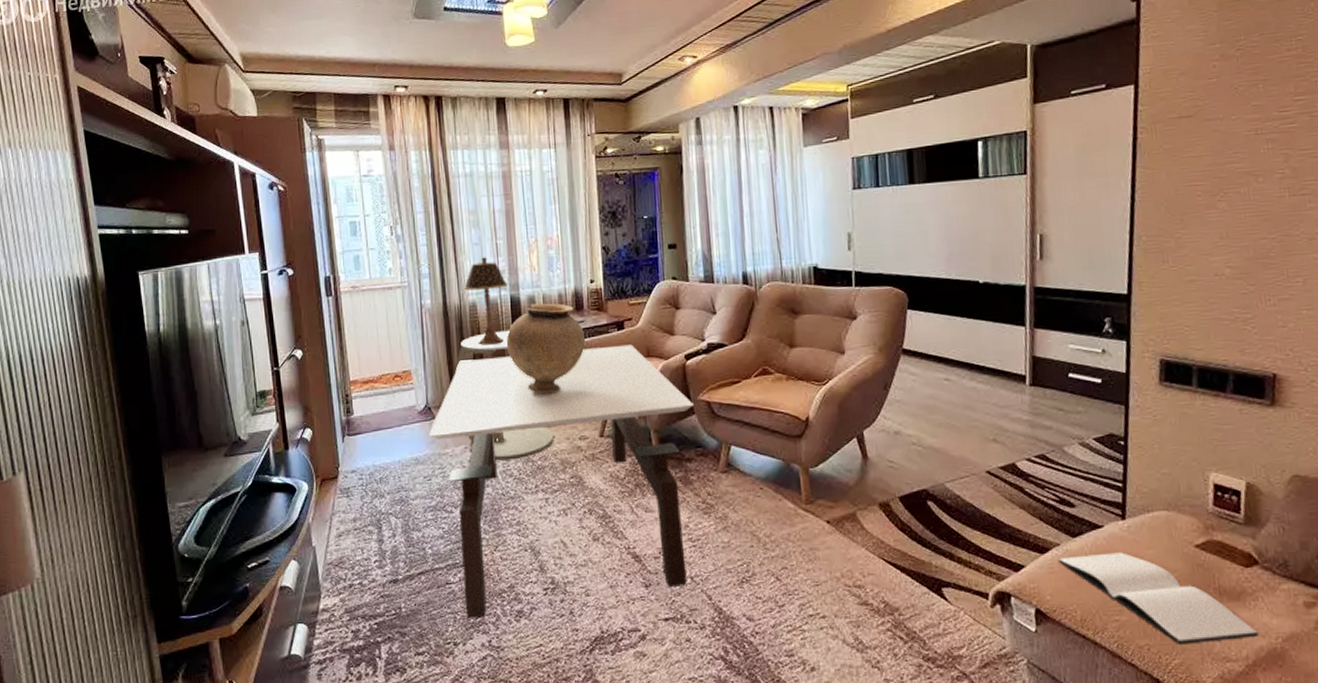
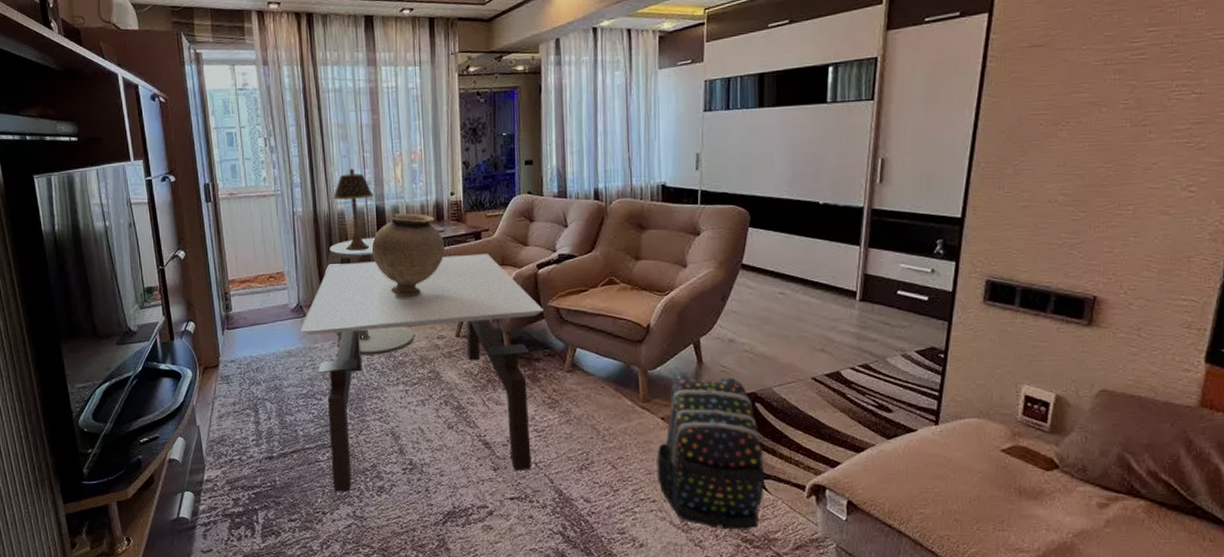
backpack: none [824,471,944,648] -> present [657,374,764,530]
book: present [1058,552,1259,645] -> none [872,454,1051,536]

